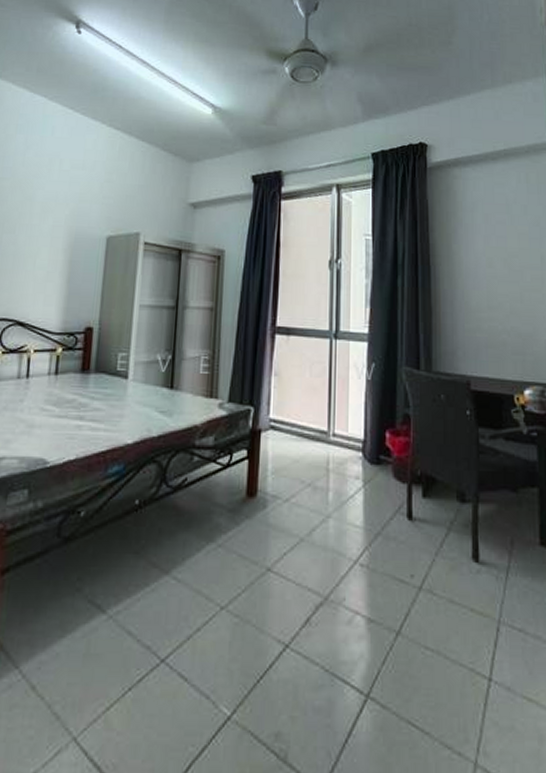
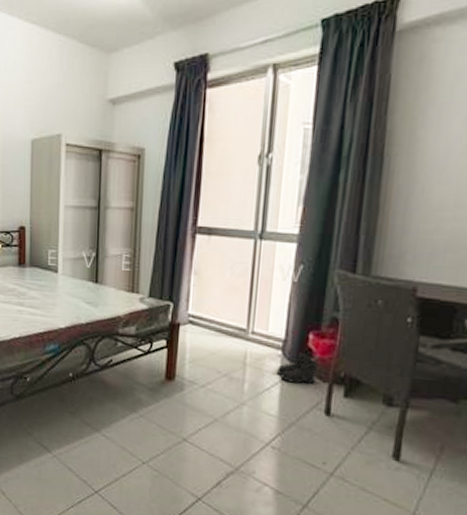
boots: none [358,452,398,487] -> present [276,351,319,384]

